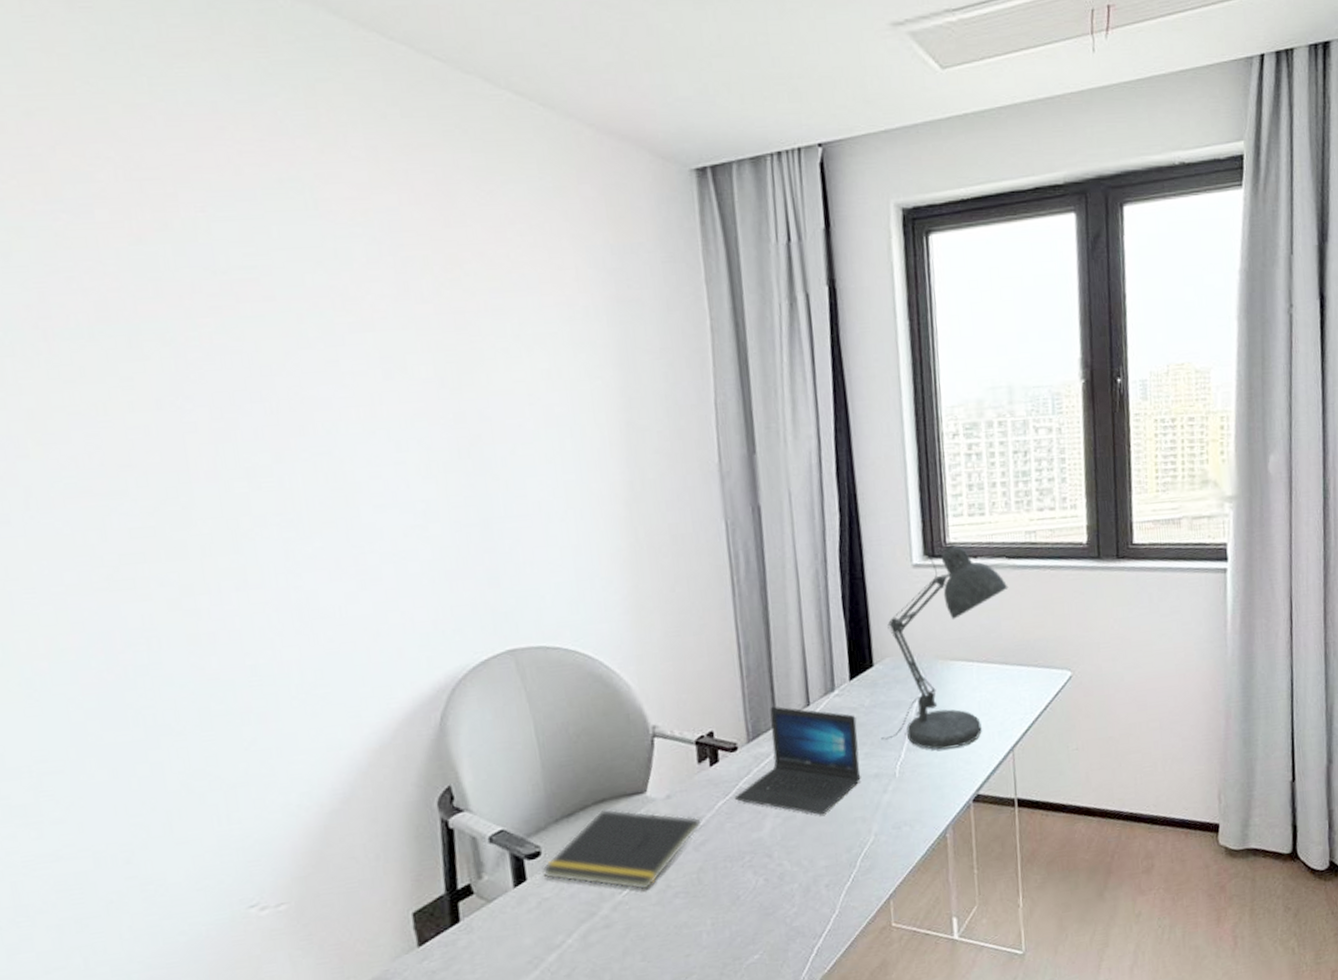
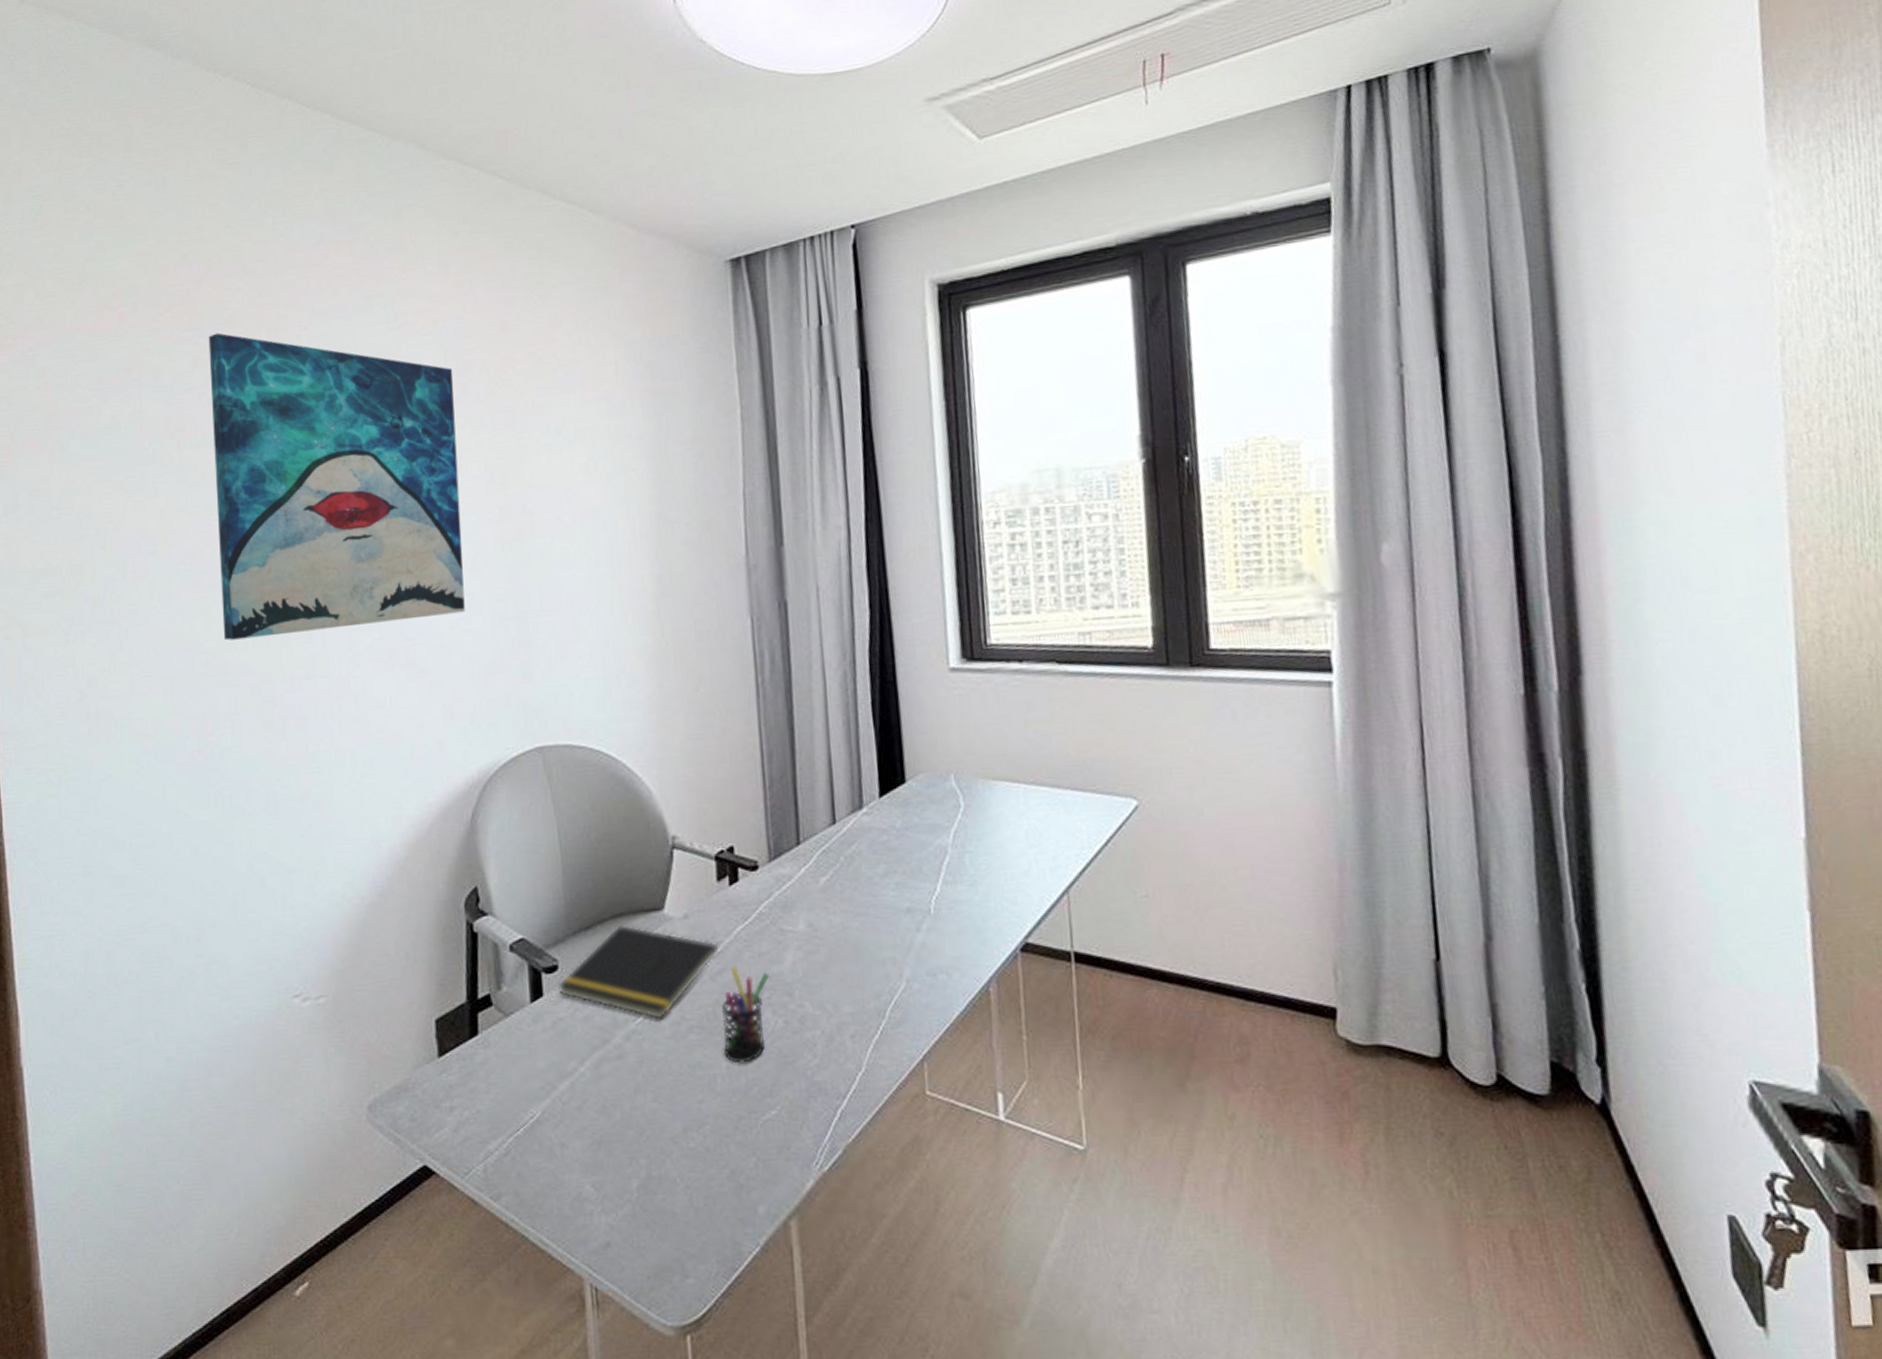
wall art: none [73,208,421,553] -> present [208,332,465,641]
pen holder: none [706,836,750,920] -> present [722,966,769,1064]
laptop: present [734,706,861,815] -> none [754,822,892,952]
desk lamp: present [881,544,1009,750] -> none [914,646,1060,885]

